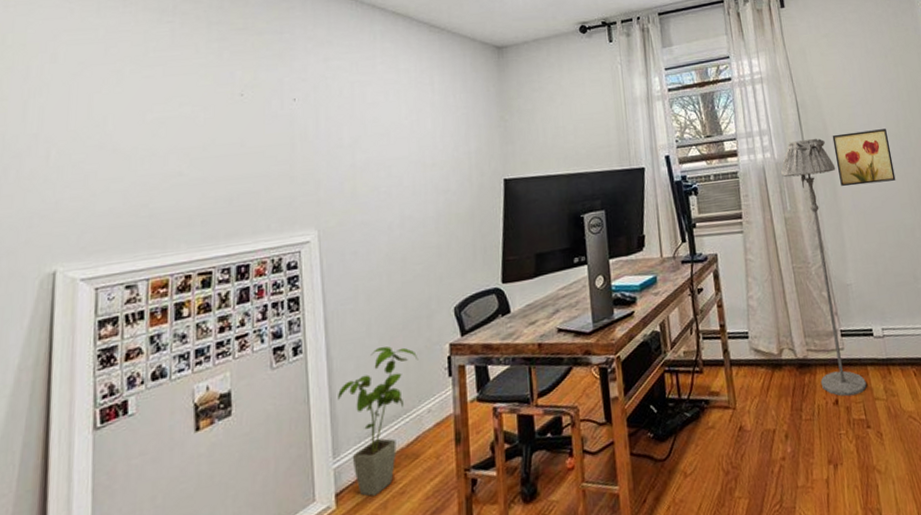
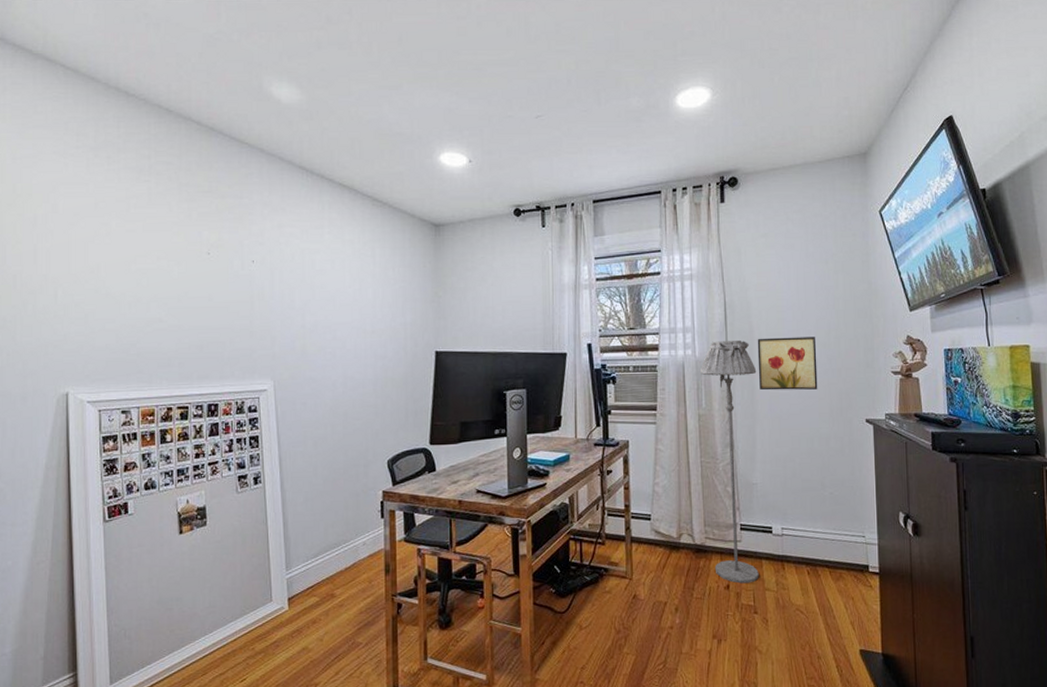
house plant: present [338,346,419,496] -> none [290,485,356,604]

